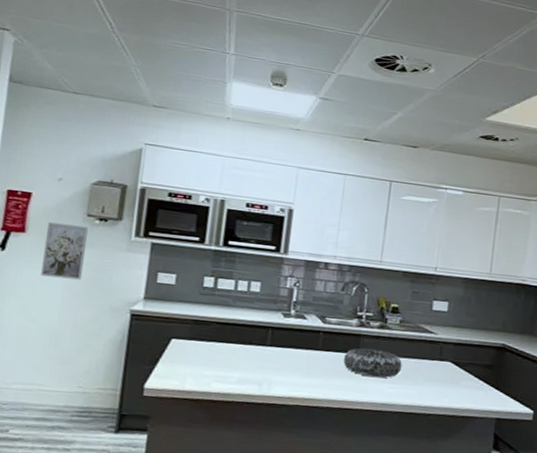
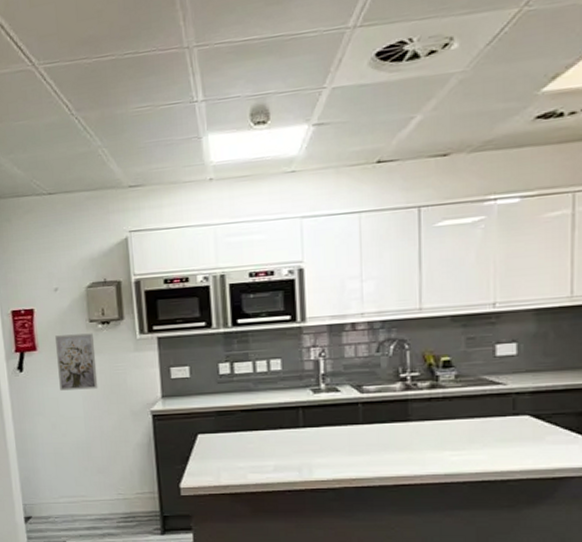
decorative bowl: present [343,348,402,378] -> none [390,413,465,446]

